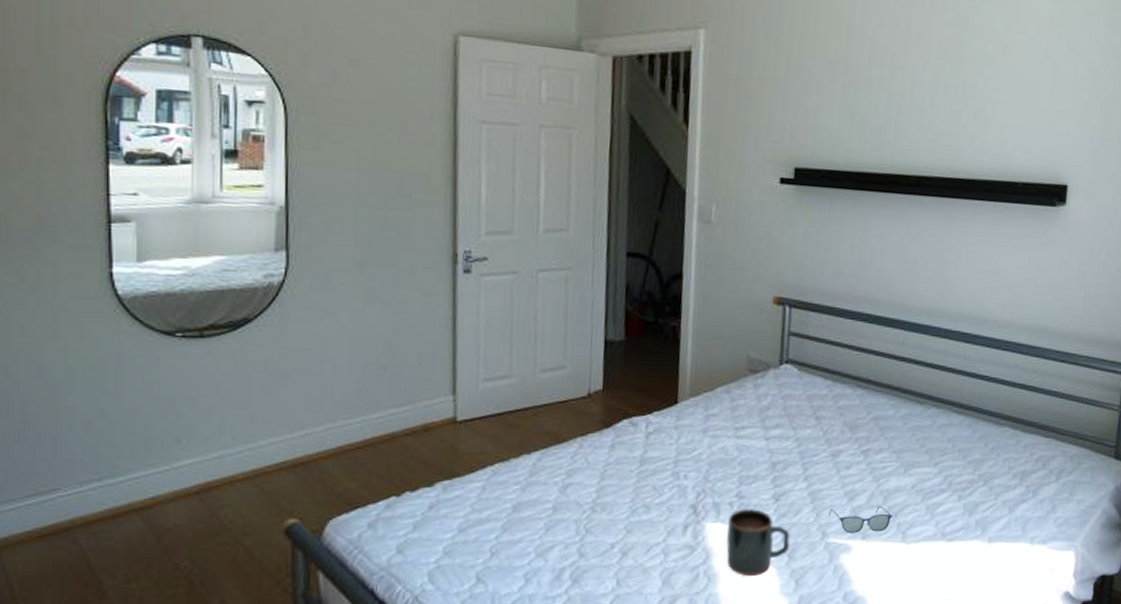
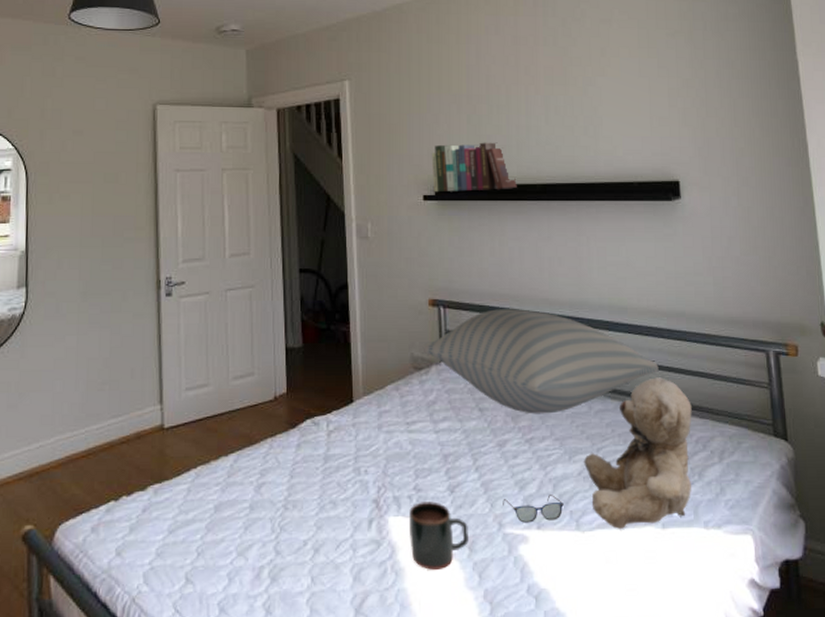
pillow: none [761,312,1012,426] -> present [422,309,659,414]
books: none [793,119,889,180] -> present [431,142,517,193]
teddy bear: none [918,393,1039,542] -> present [583,376,692,529]

